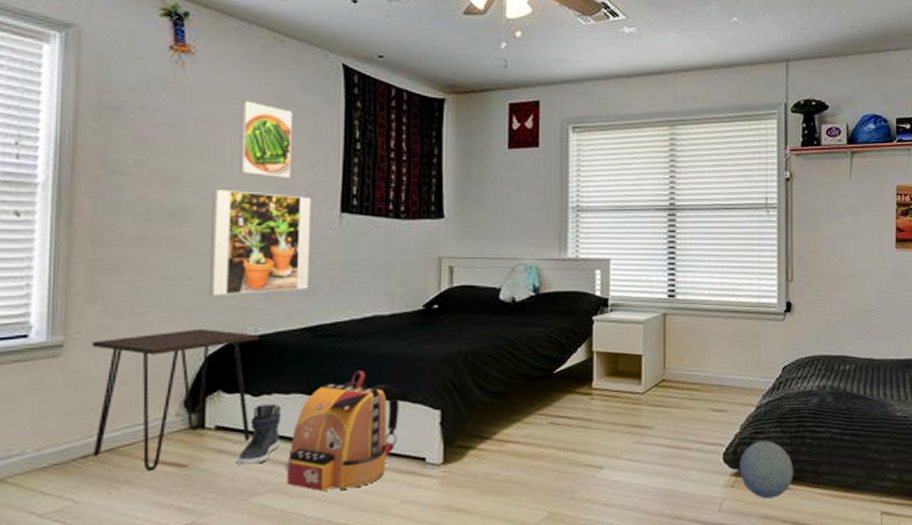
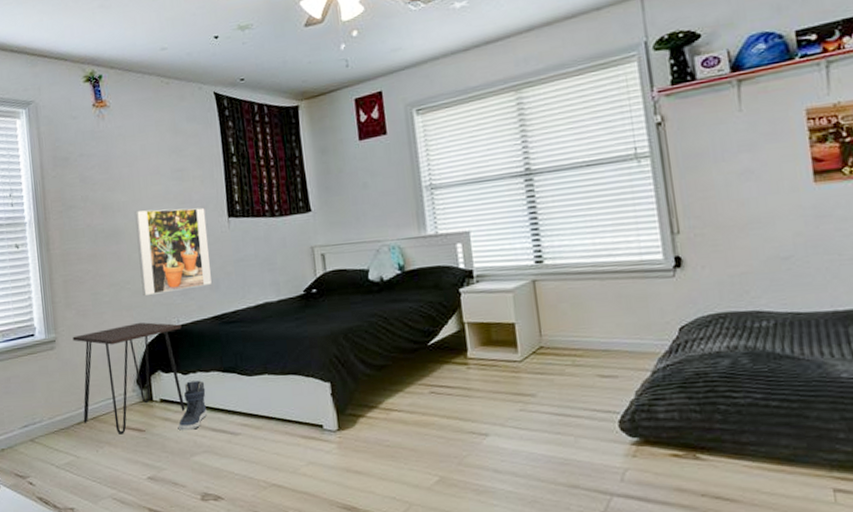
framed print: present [239,100,294,178] -> none [146,136,187,196]
backpack: present [284,370,399,492] -> none [213,350,297,454]
ball: present [739,440,793,499] -> none [638,407,709,470]

